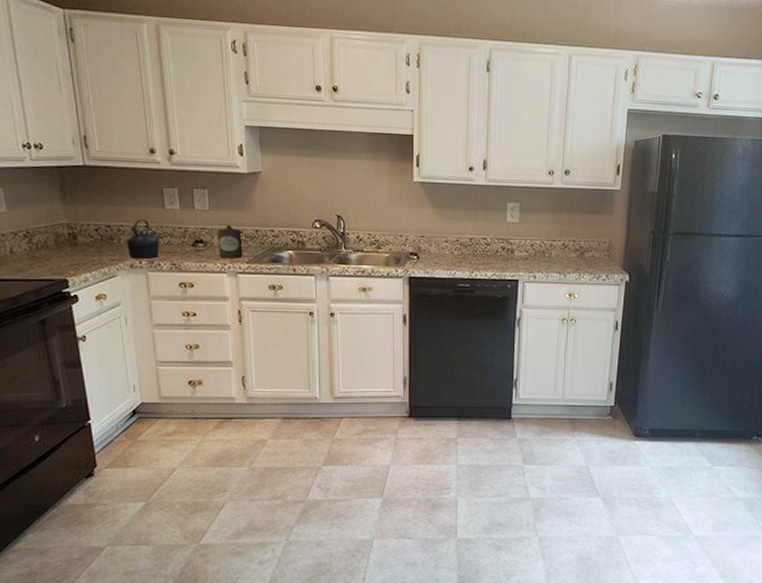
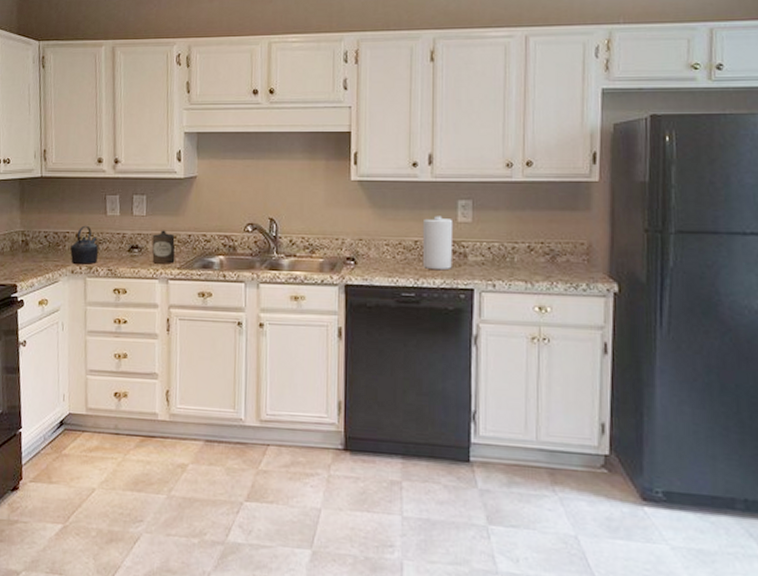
paper towel holder: none [476,216,503,264] -> present [422,216,454,271]

